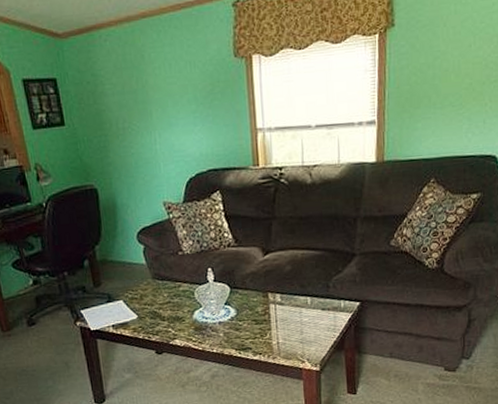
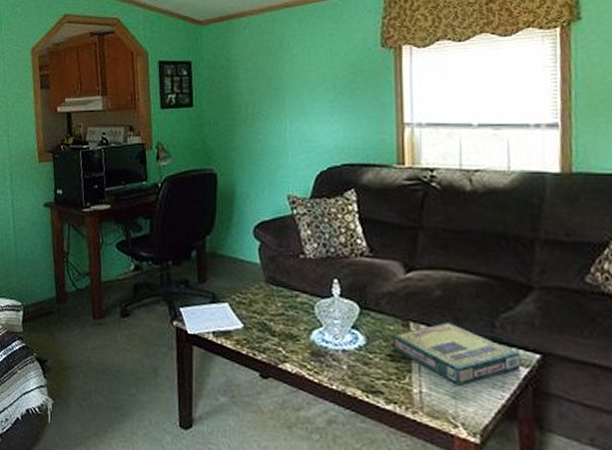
video game box: none [255,289,347,334] -> present [392,322,521,386]

